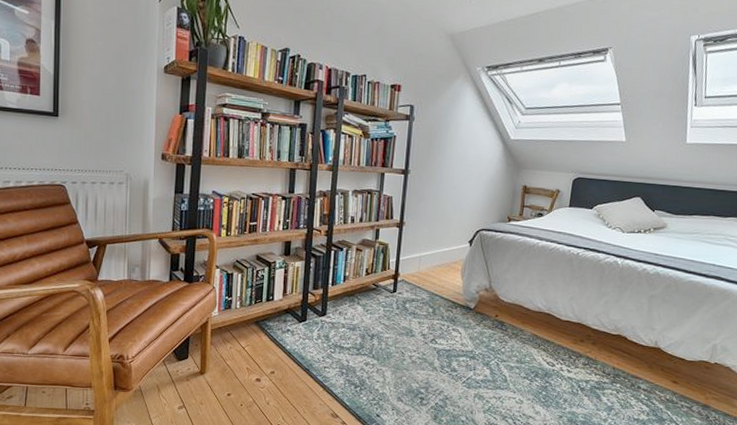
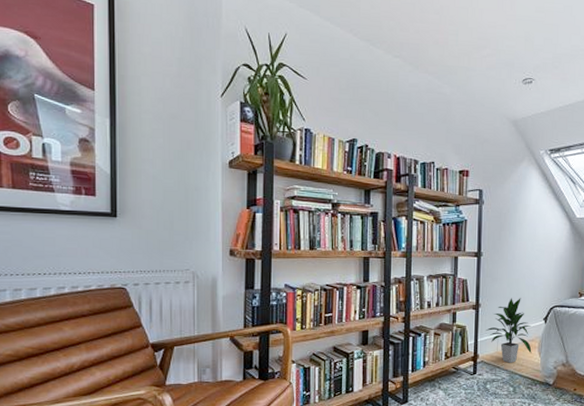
indoor plant: none [409,218,456,284] -> present [486,298,532,363]

